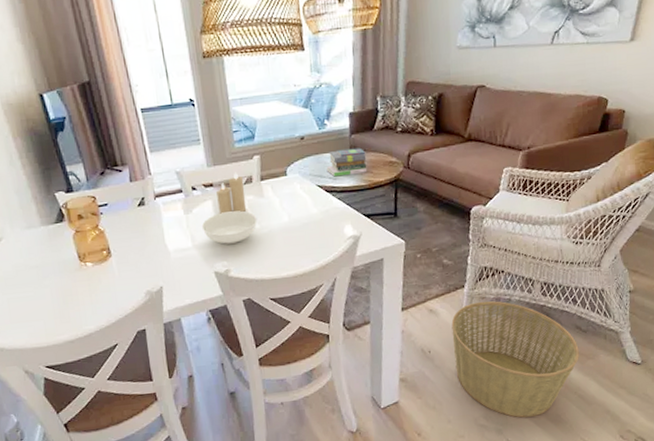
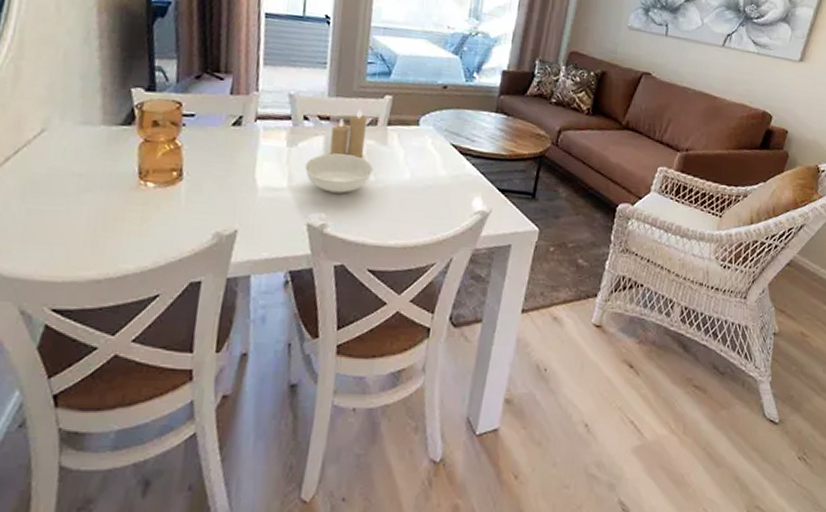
books: present [326,148,367,177] -> none [465,108,513,141]
basket: present [451,301,579,418] -> none [572,317,714,474]

